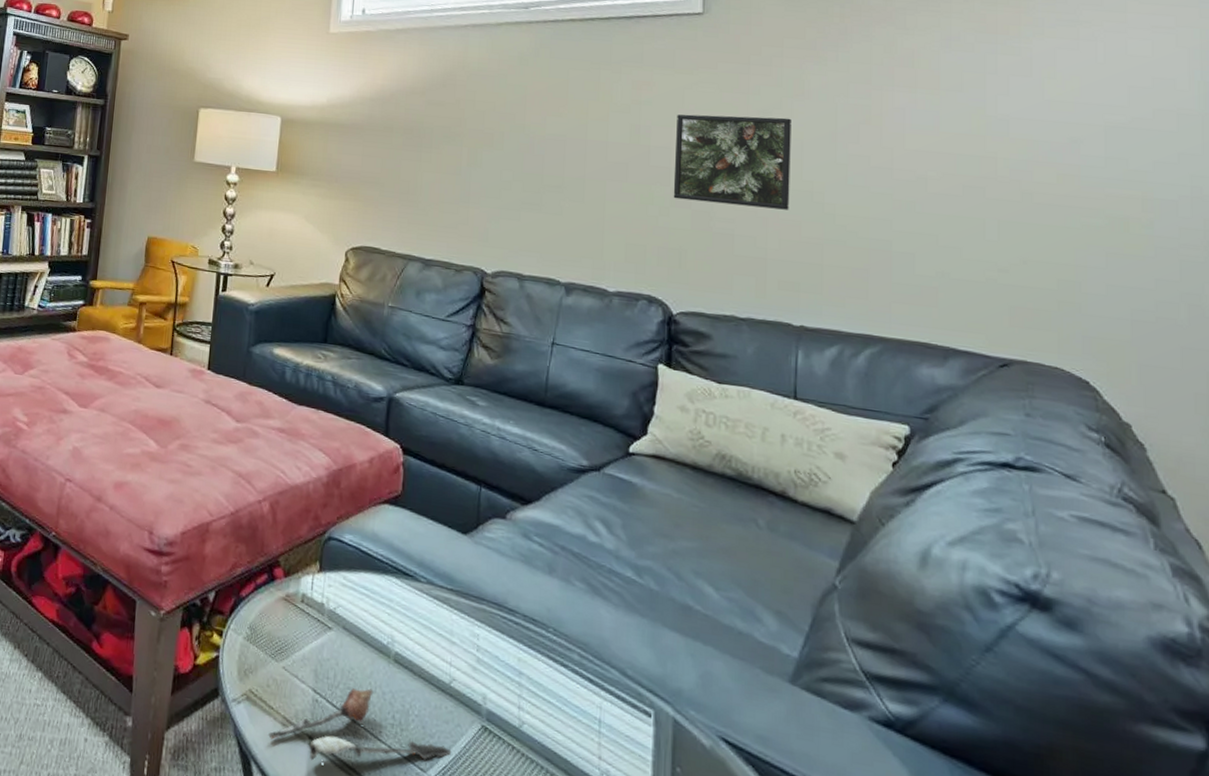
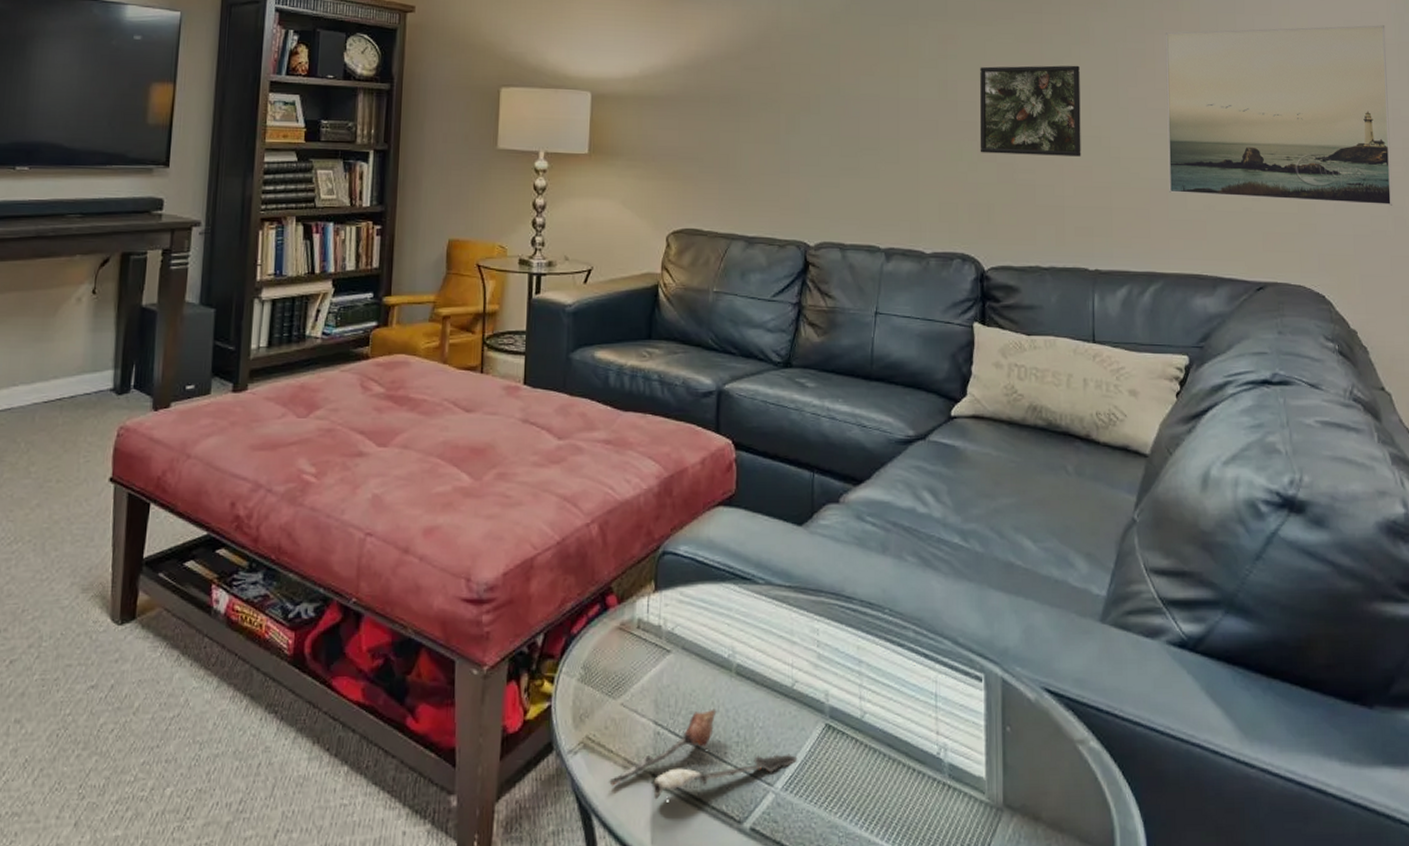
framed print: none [894,89,1188,293] -> present [1165,25,1393,206]

